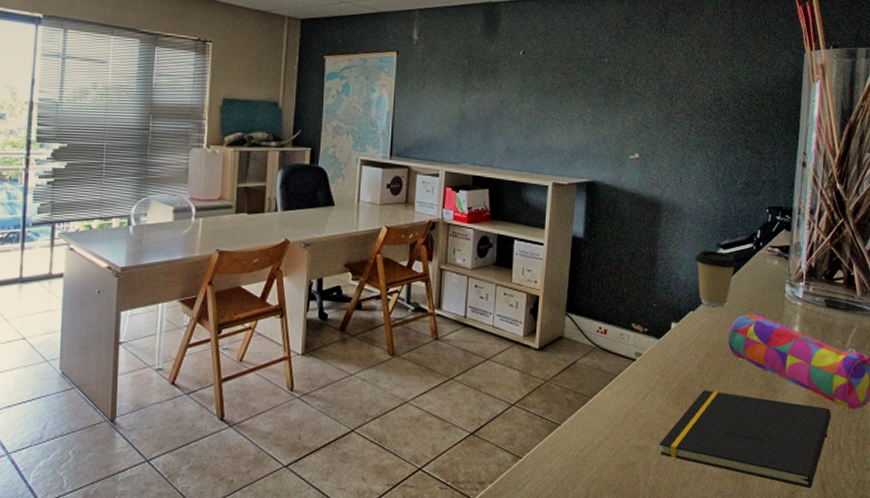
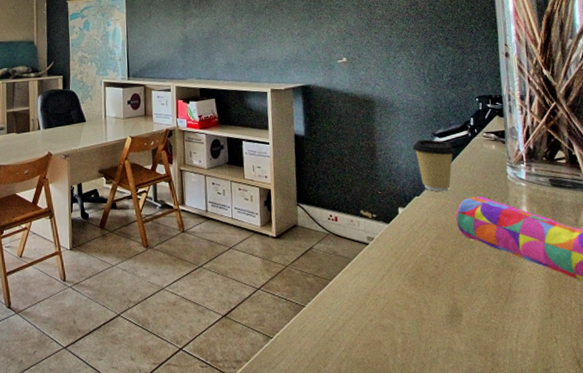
notepad: present [659,390,831,489] -> none [402,270,576,366]

